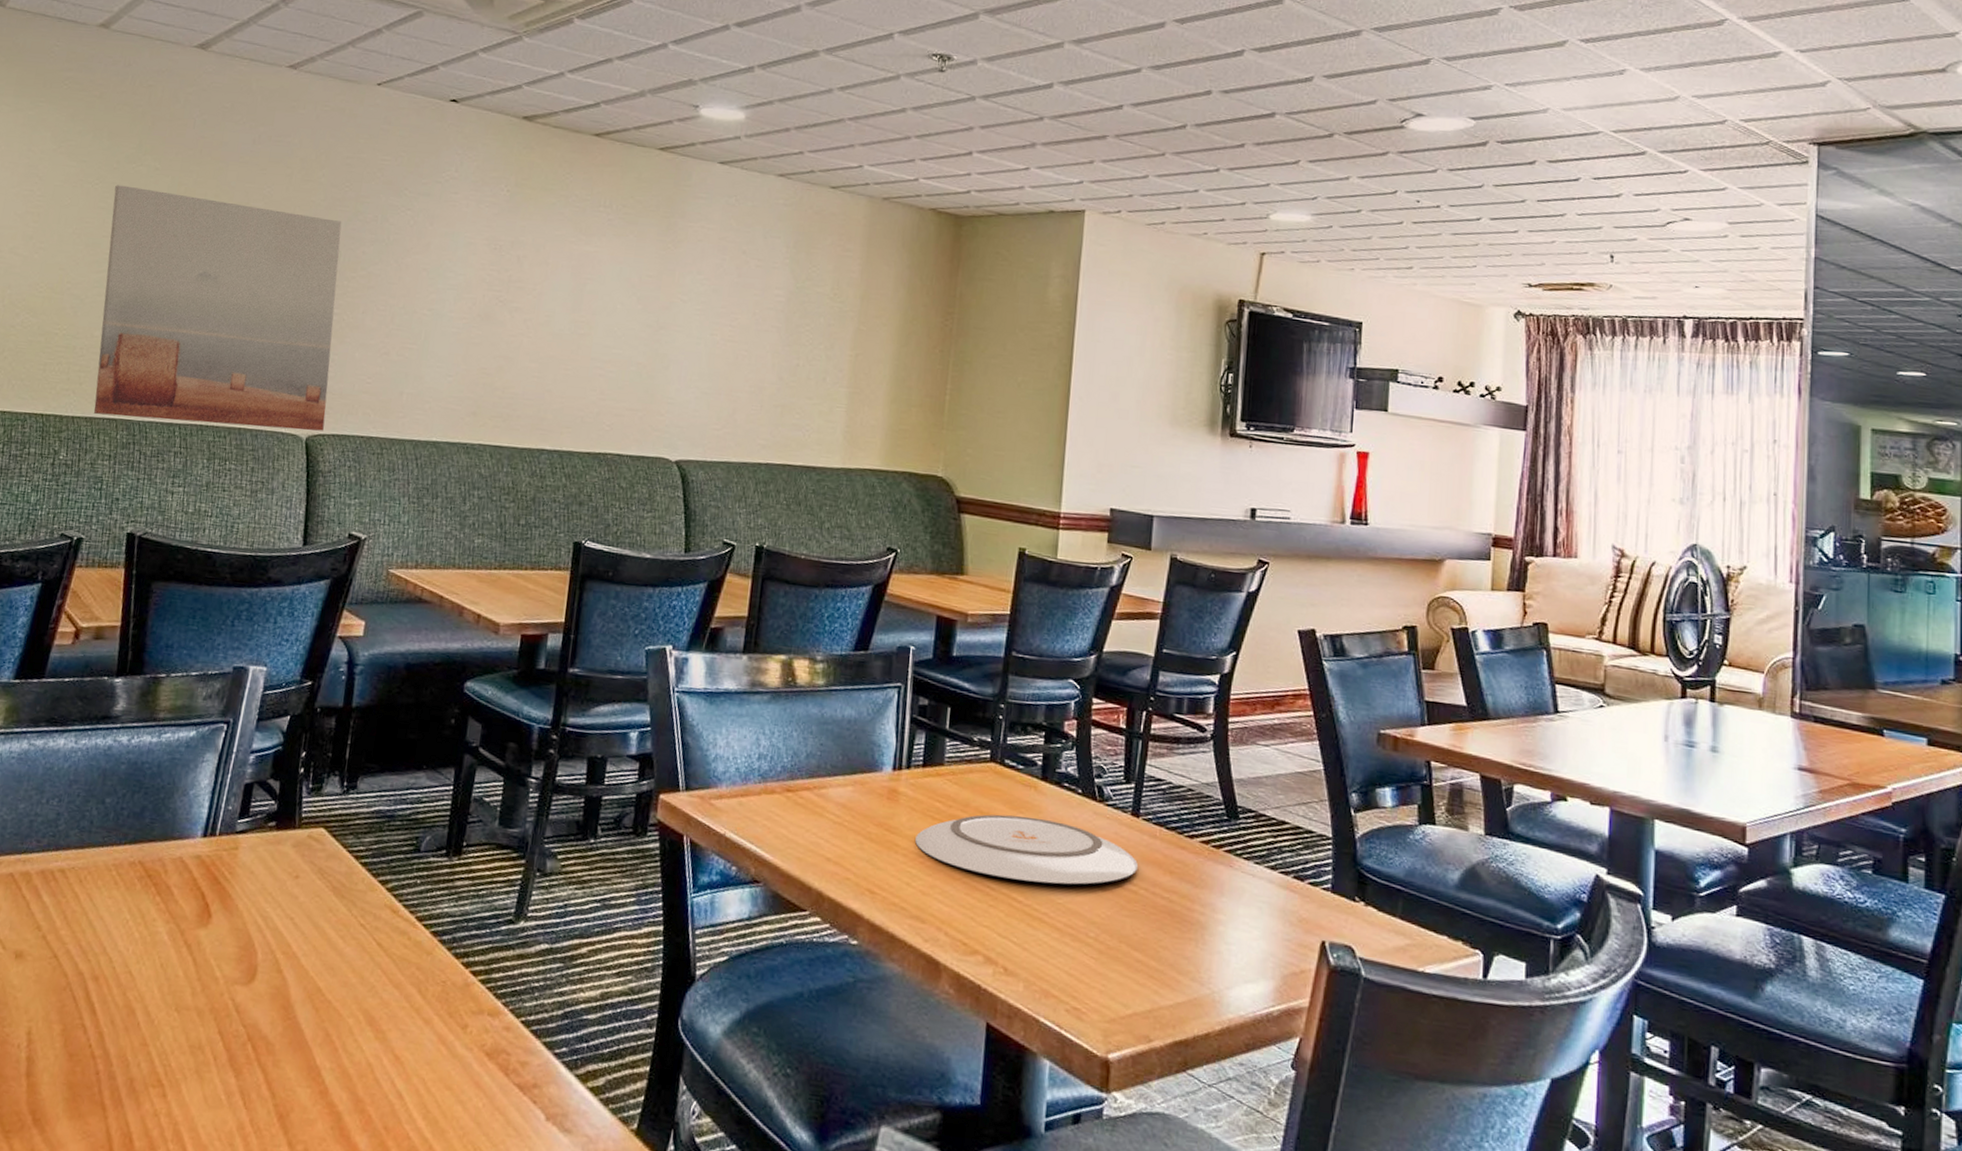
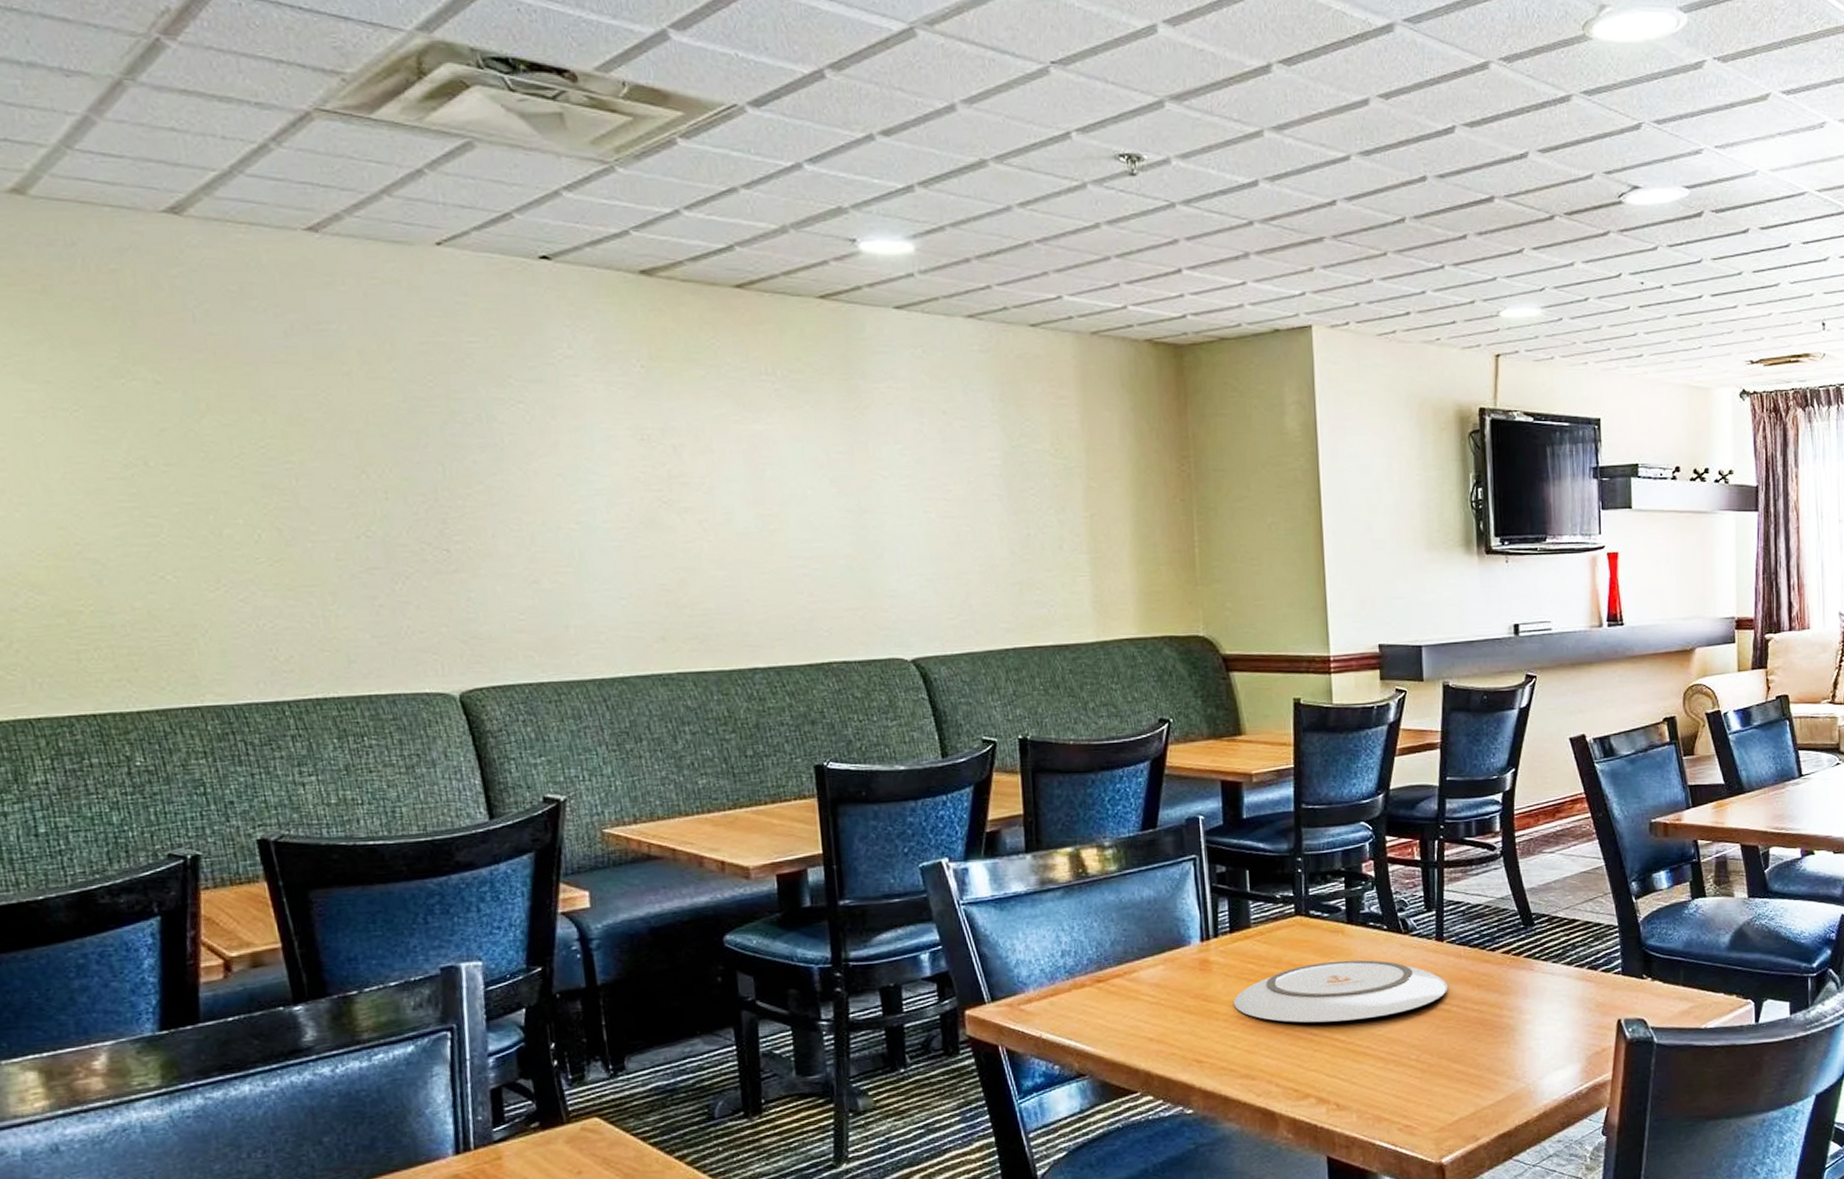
wall art: present [93,185,342,431] -> none [104,409,479,705]

